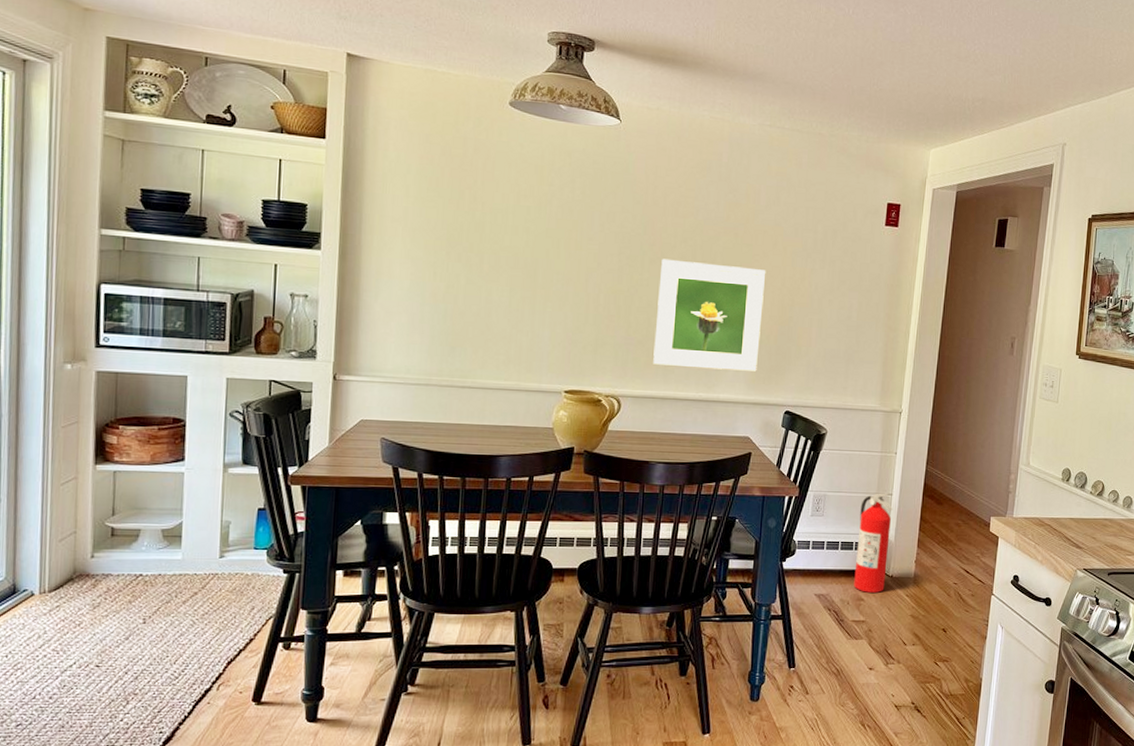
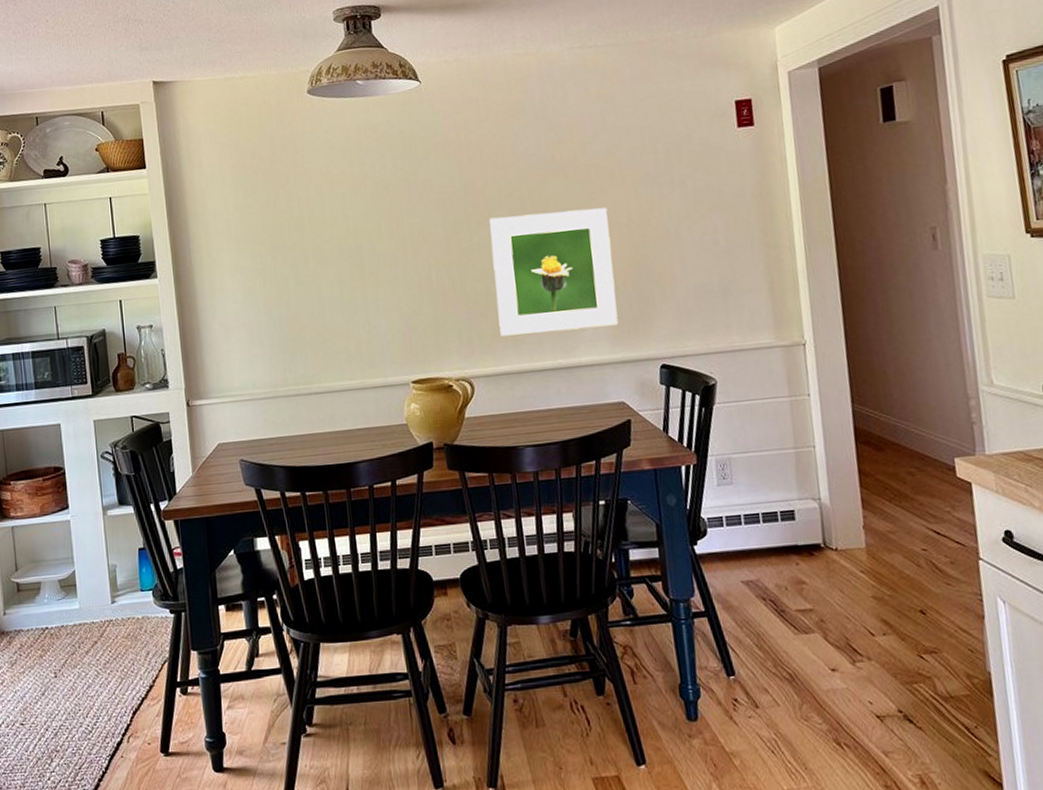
fire extinguisher: present [854,493,893,593] -> none [777,445,830,573]

